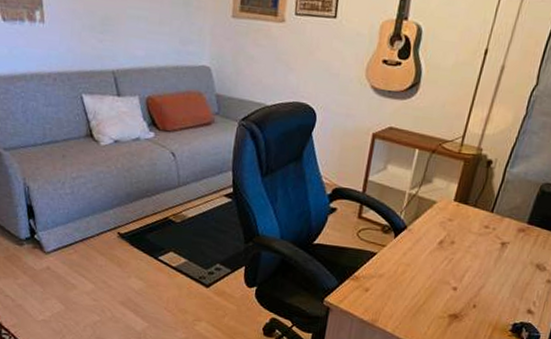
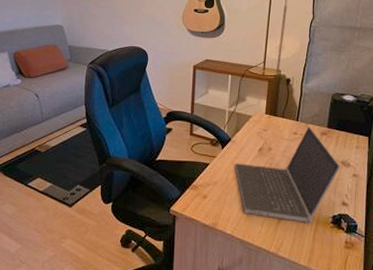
laptop computer: none [406,220,535,329] -> present [235,126,341,223]

